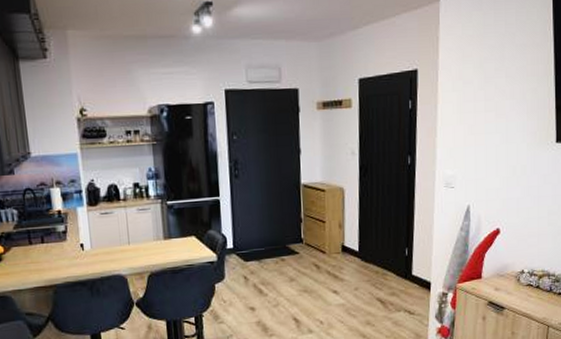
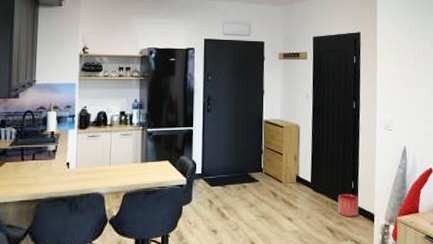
planter: none [389,262,414,287] -> present [338,194,359,217]

